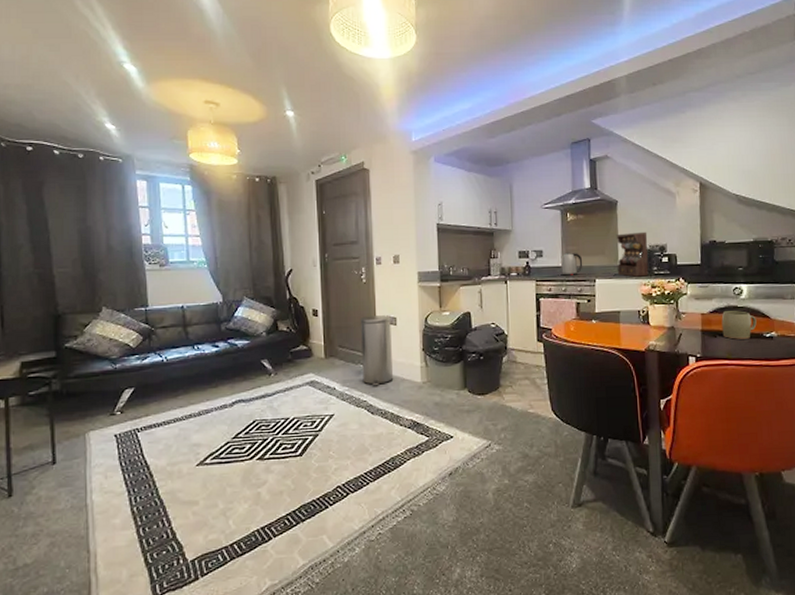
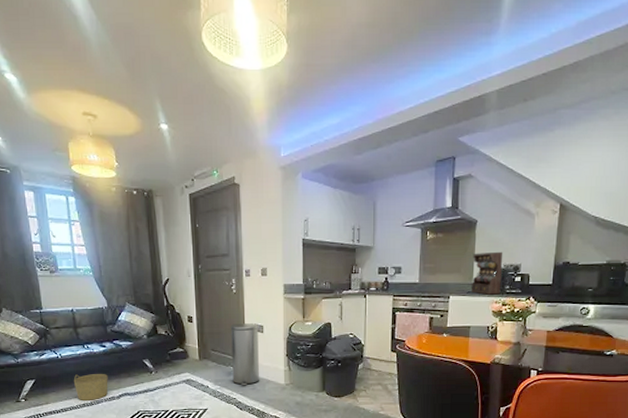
basket: none [179,378,220,412] -> present [73,374,108,402]
kettle: present [561,252,583,277] -> none [418,269,439,293]
mug: present [721,310,757,339] -> none [565,329,599,356]

